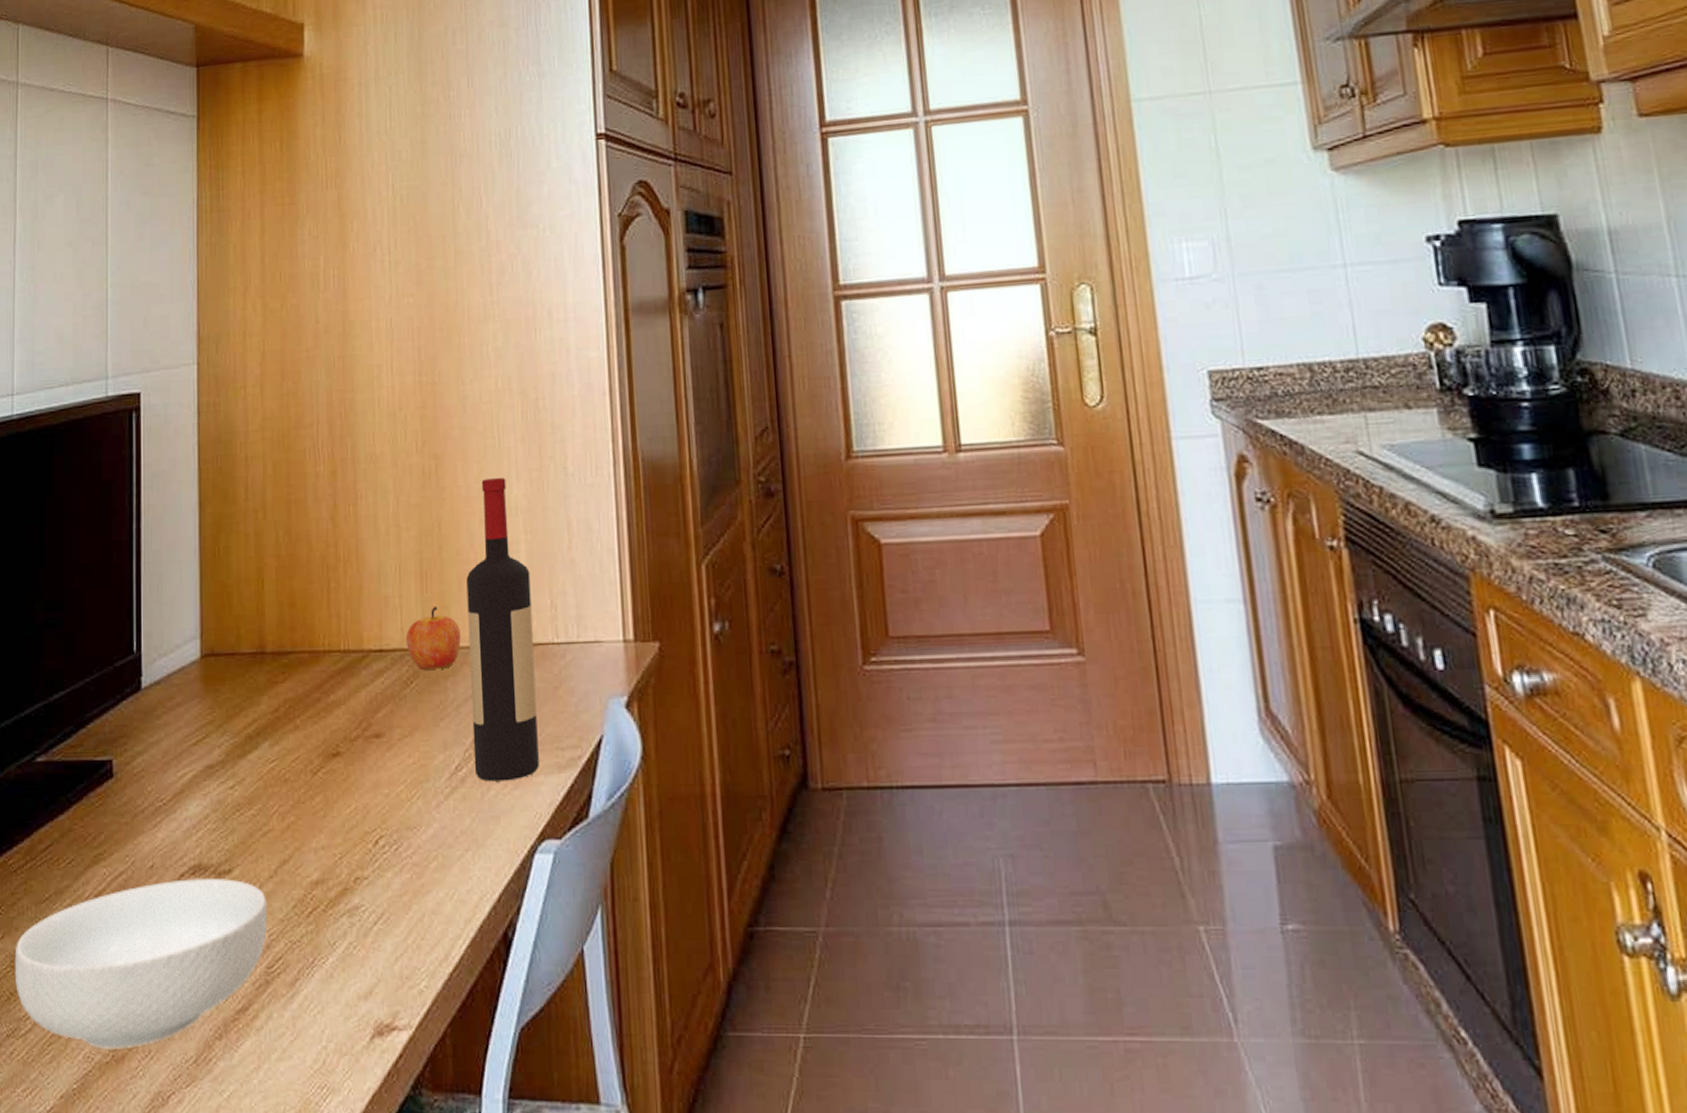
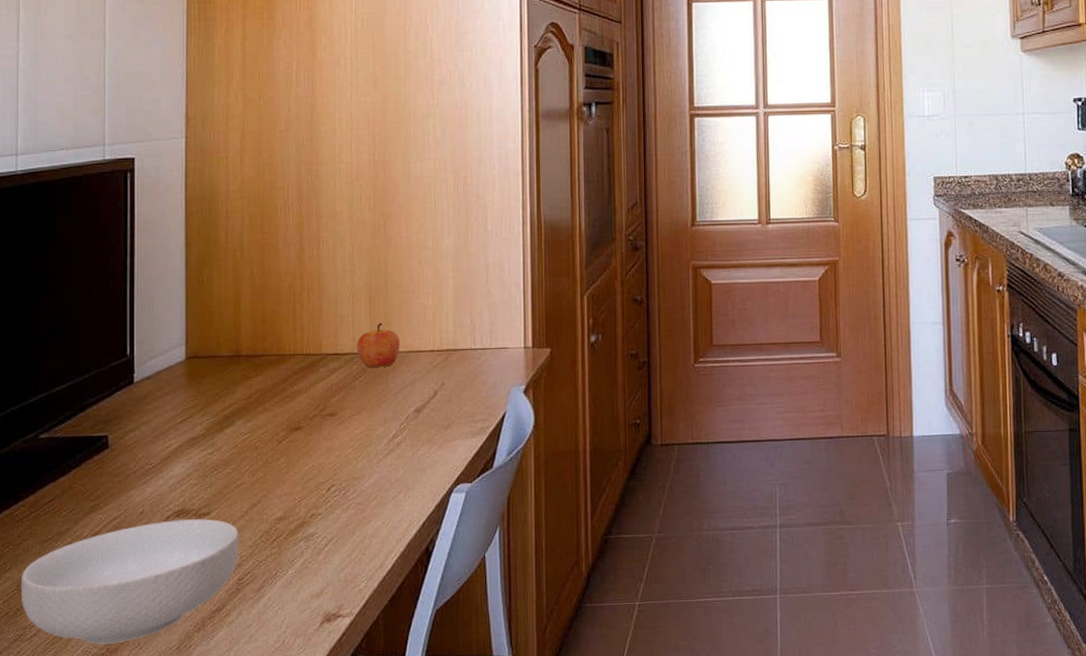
wine bottle: present [466,478,539,782] -> none [406,232,457,445]

